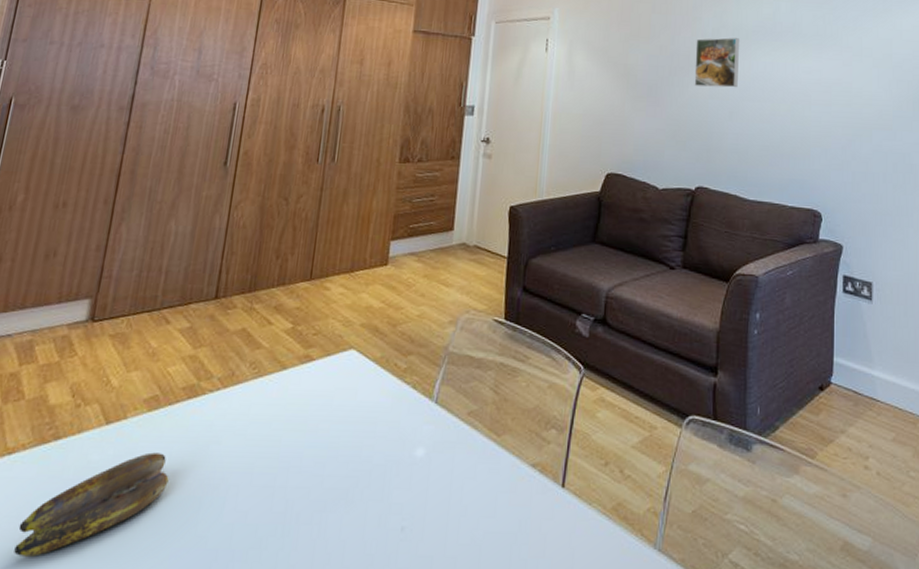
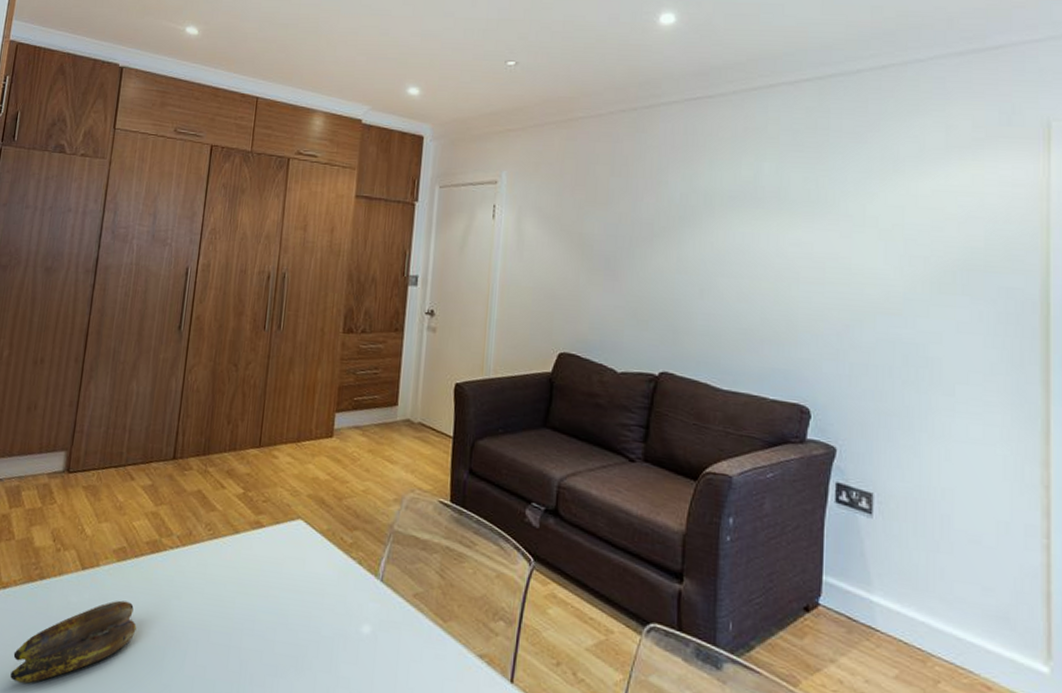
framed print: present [694,37,739,88] -> none [658,204,712,262]

